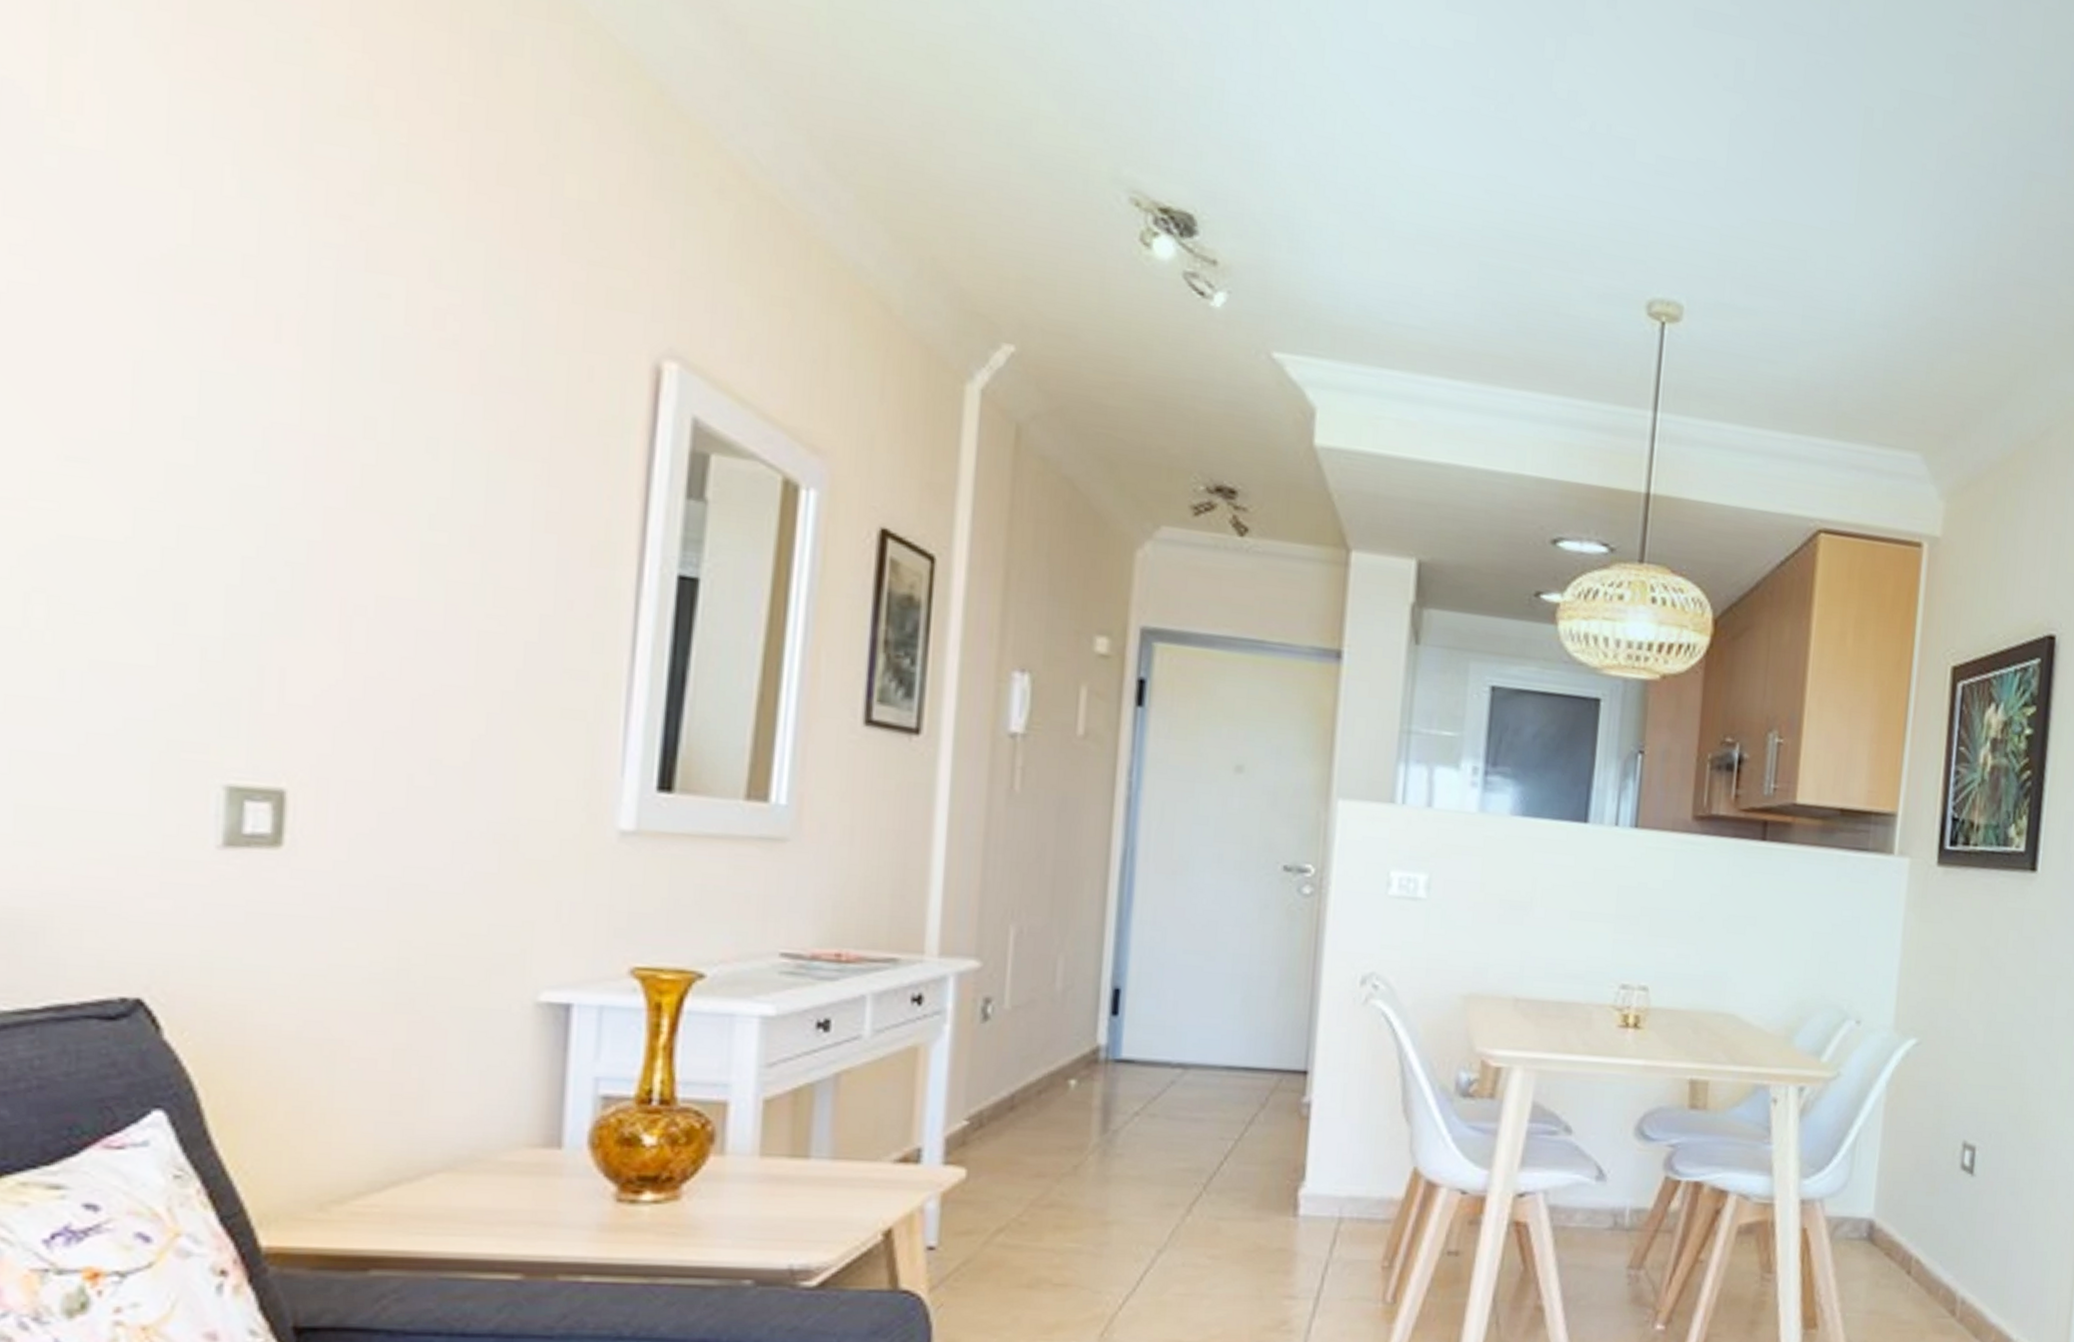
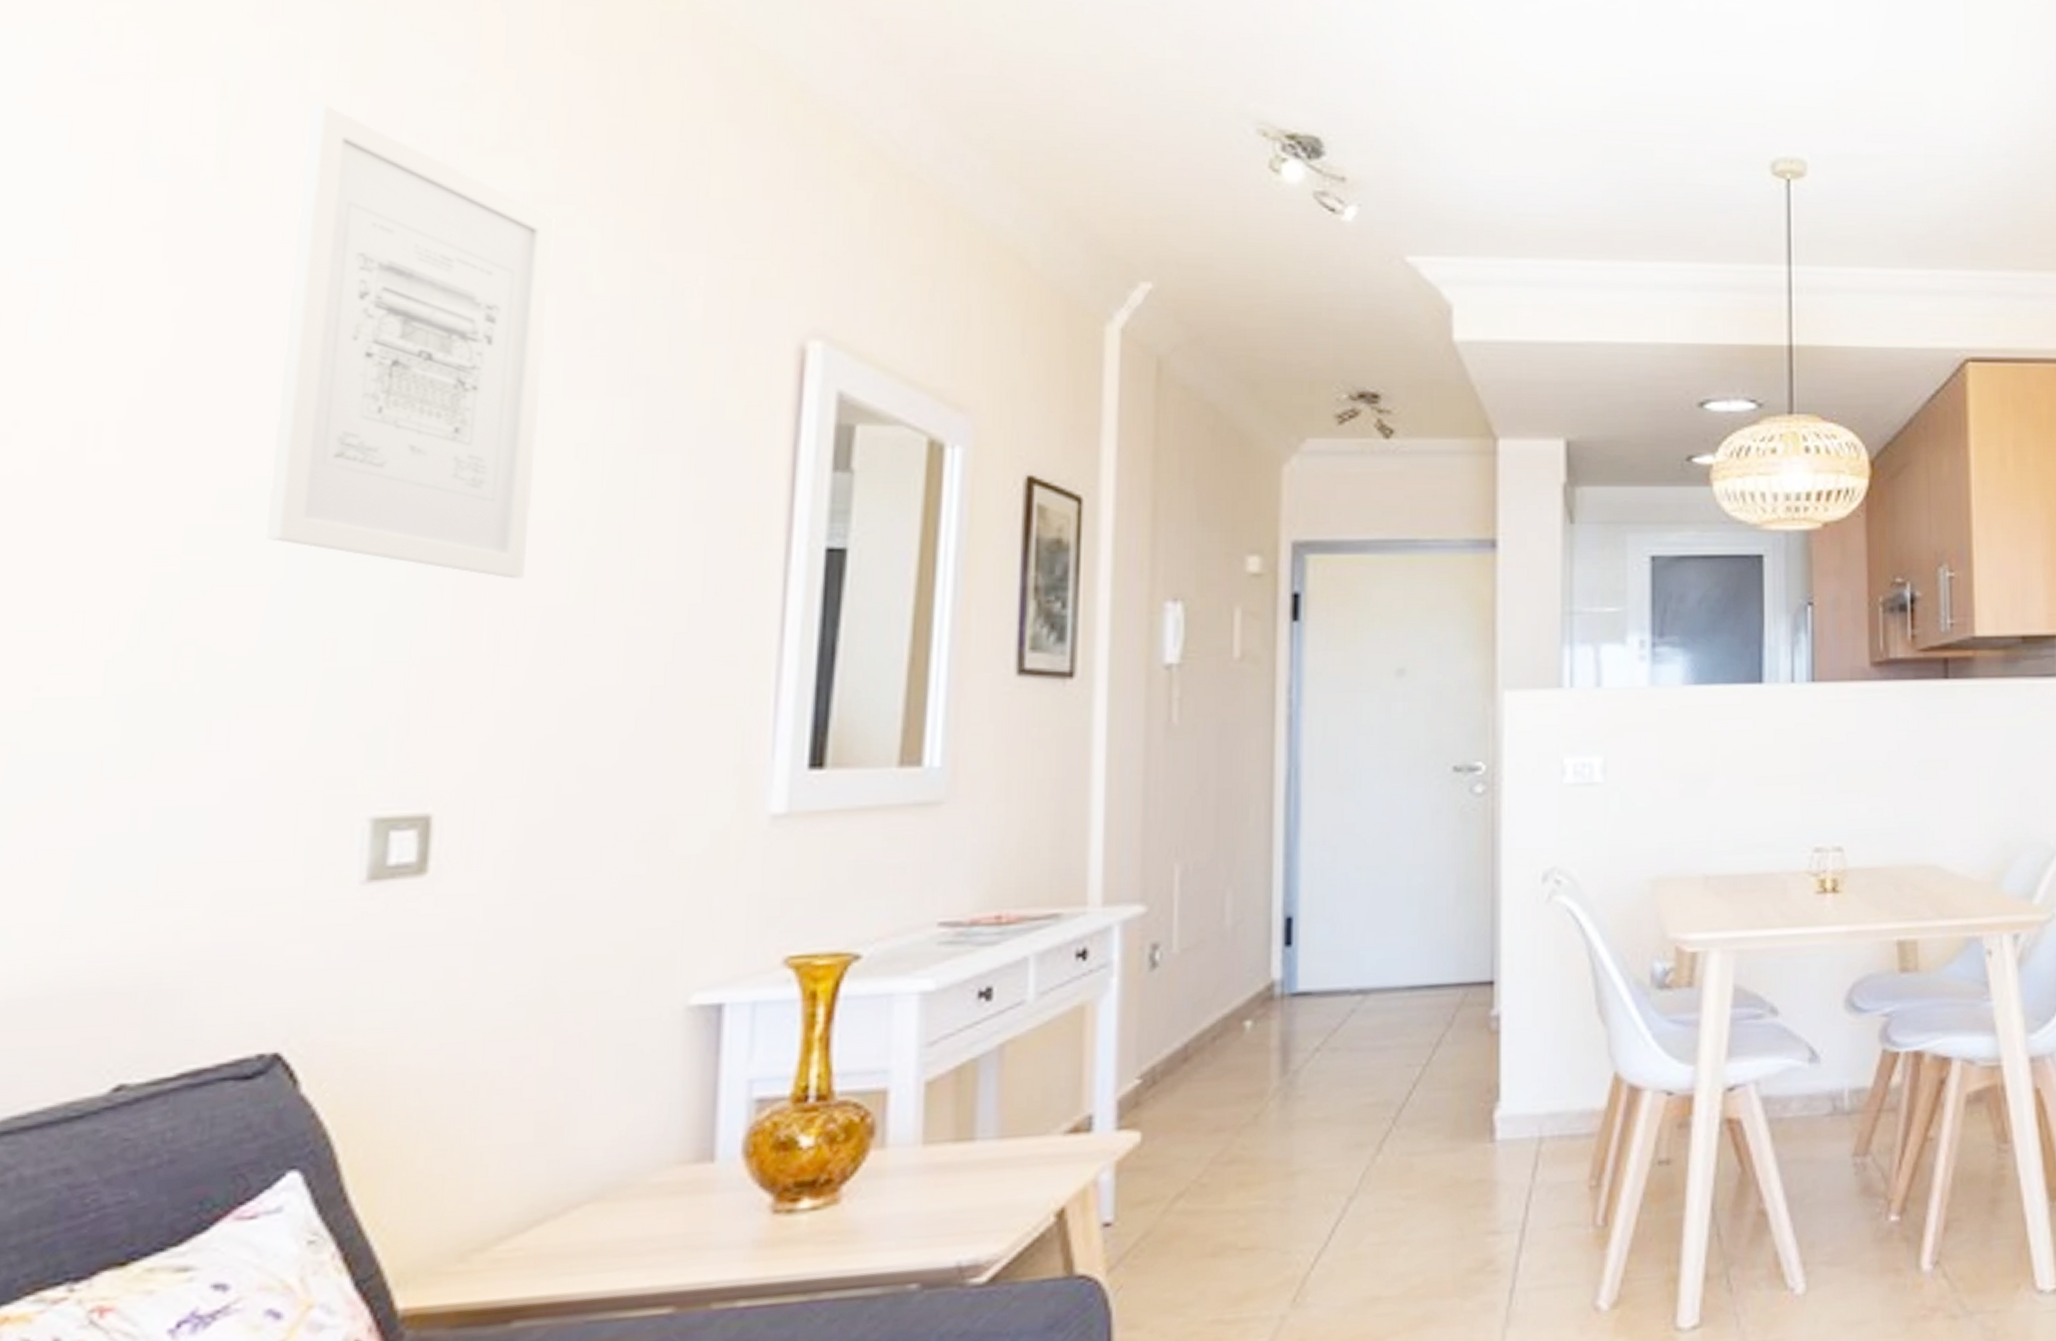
wall art: none [111,38,404,568] -> present [265,102,555,579]

